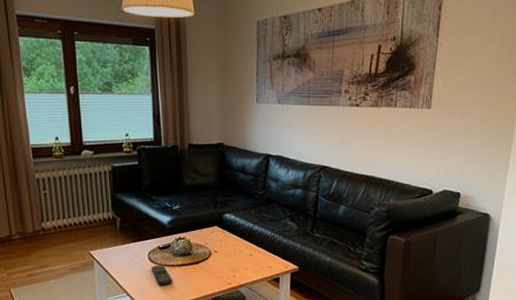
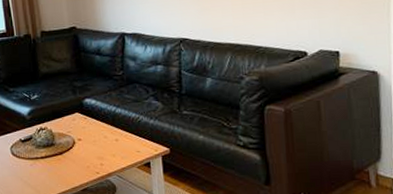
remote control: present [151,265,172,286] -> none [14,158,38,181]

